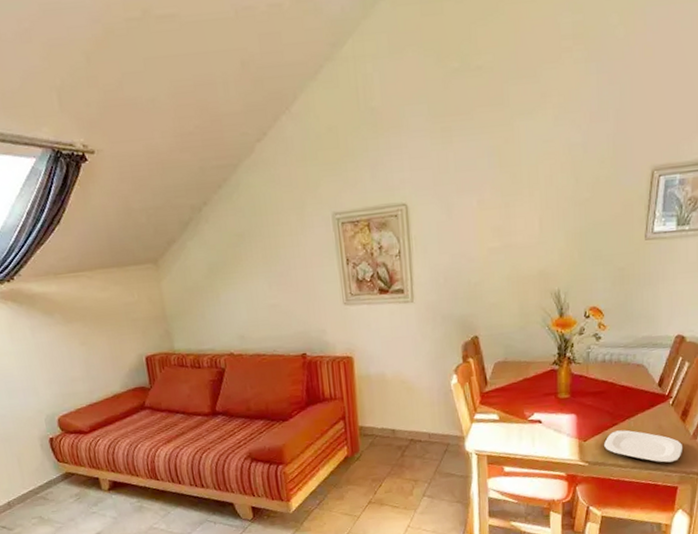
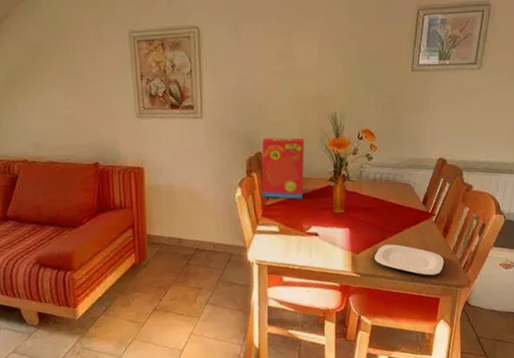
cereal box: none [478,319,525,385] -> present [261,137,305,199]

